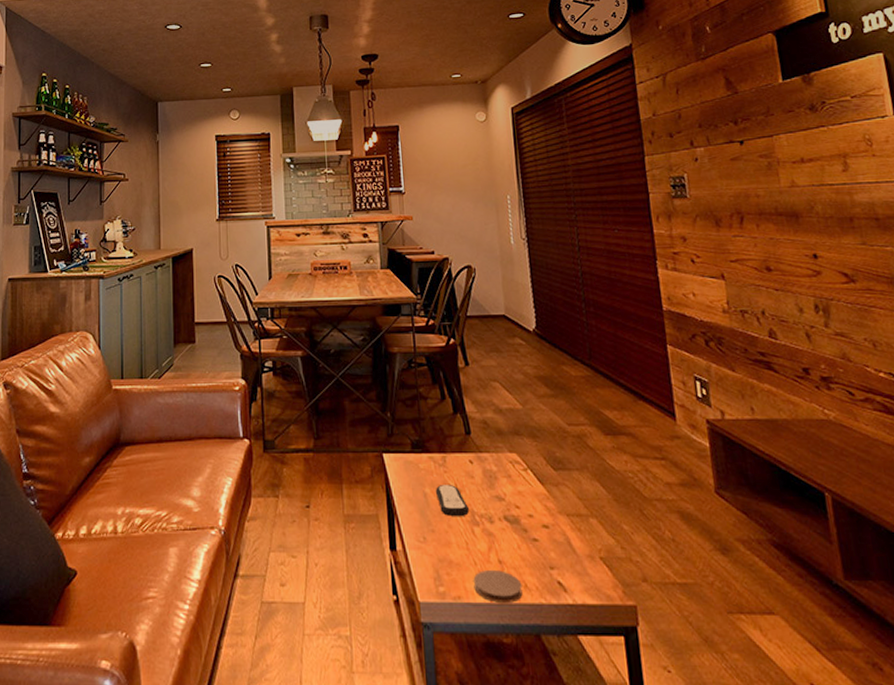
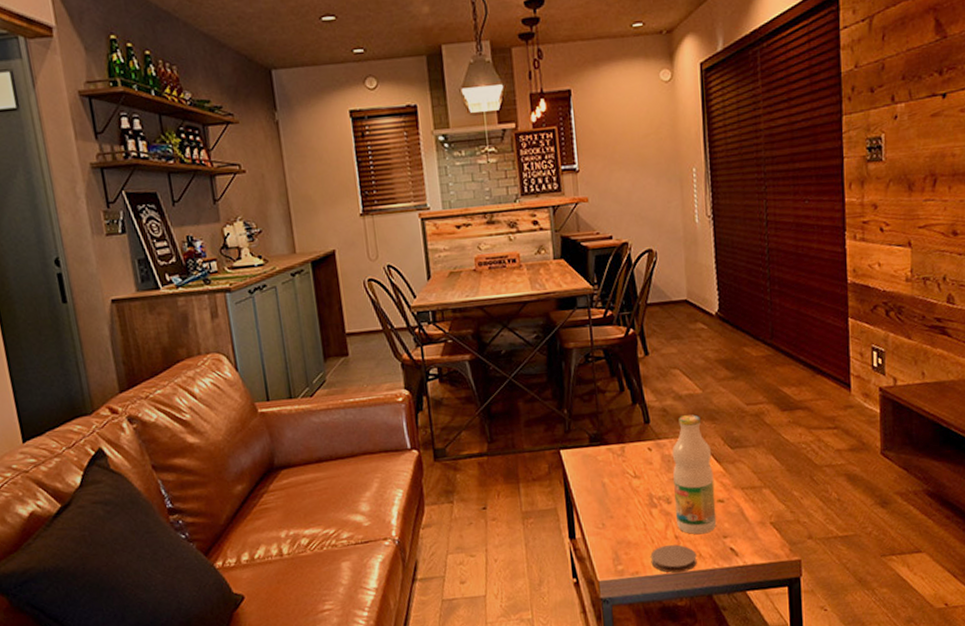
remote control: present [435,485,469,516] -> none [613,472,647,502]
bottle: none [493,430,542,562] -> present [672,414,717,535]

